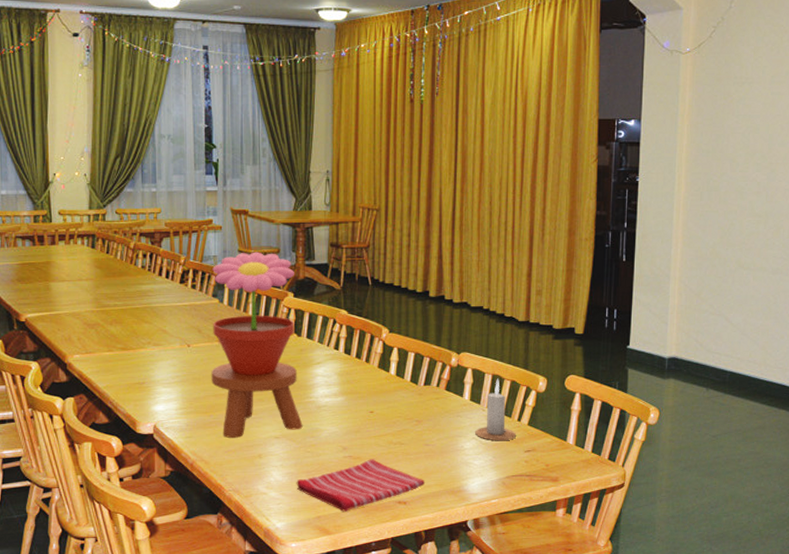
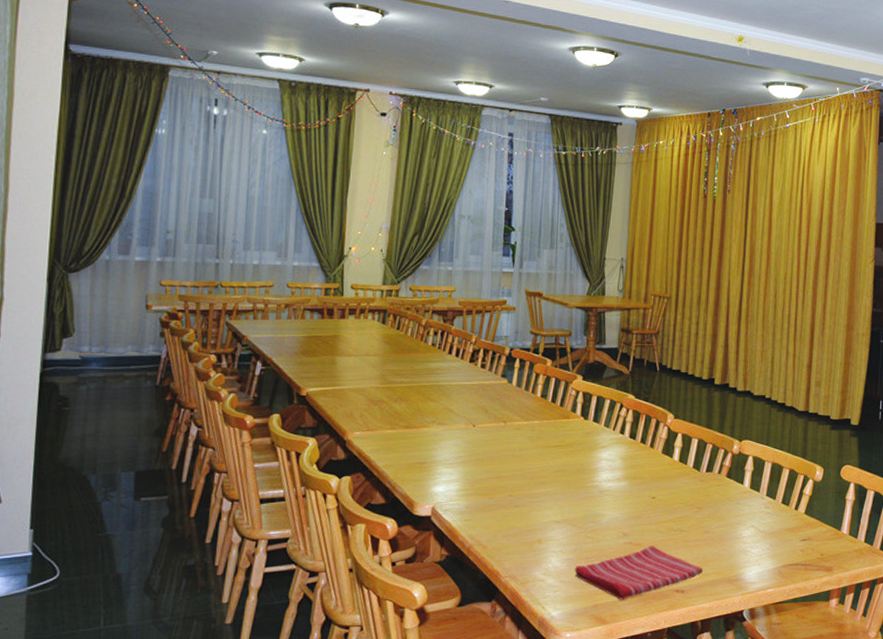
potted flower: present [211,252,303,438] -> none [494,334,585,521]
candle: present [475,378,516,441] -> none [754,467,793,530]

